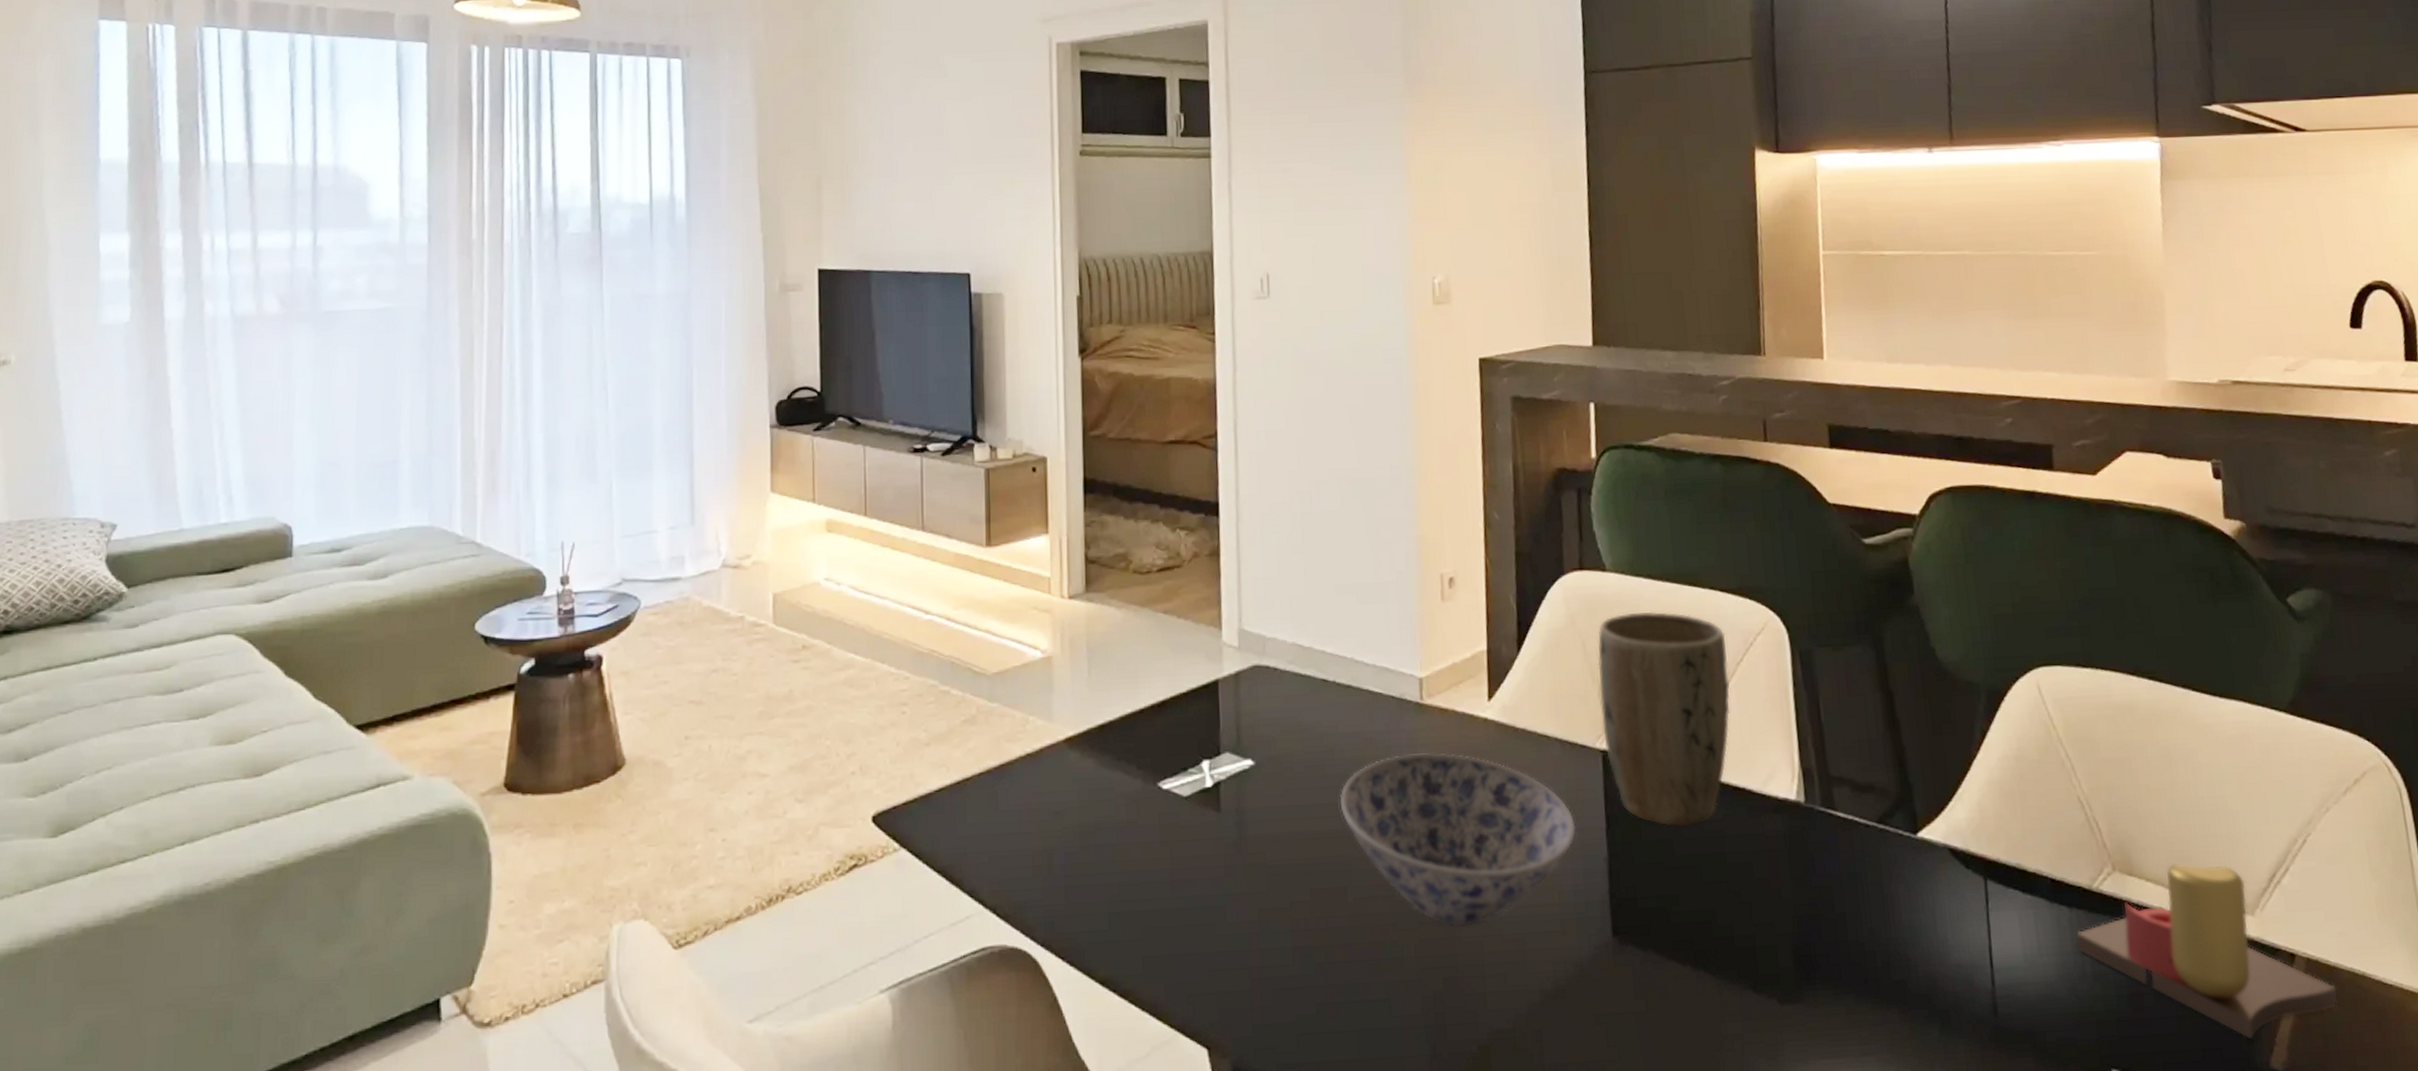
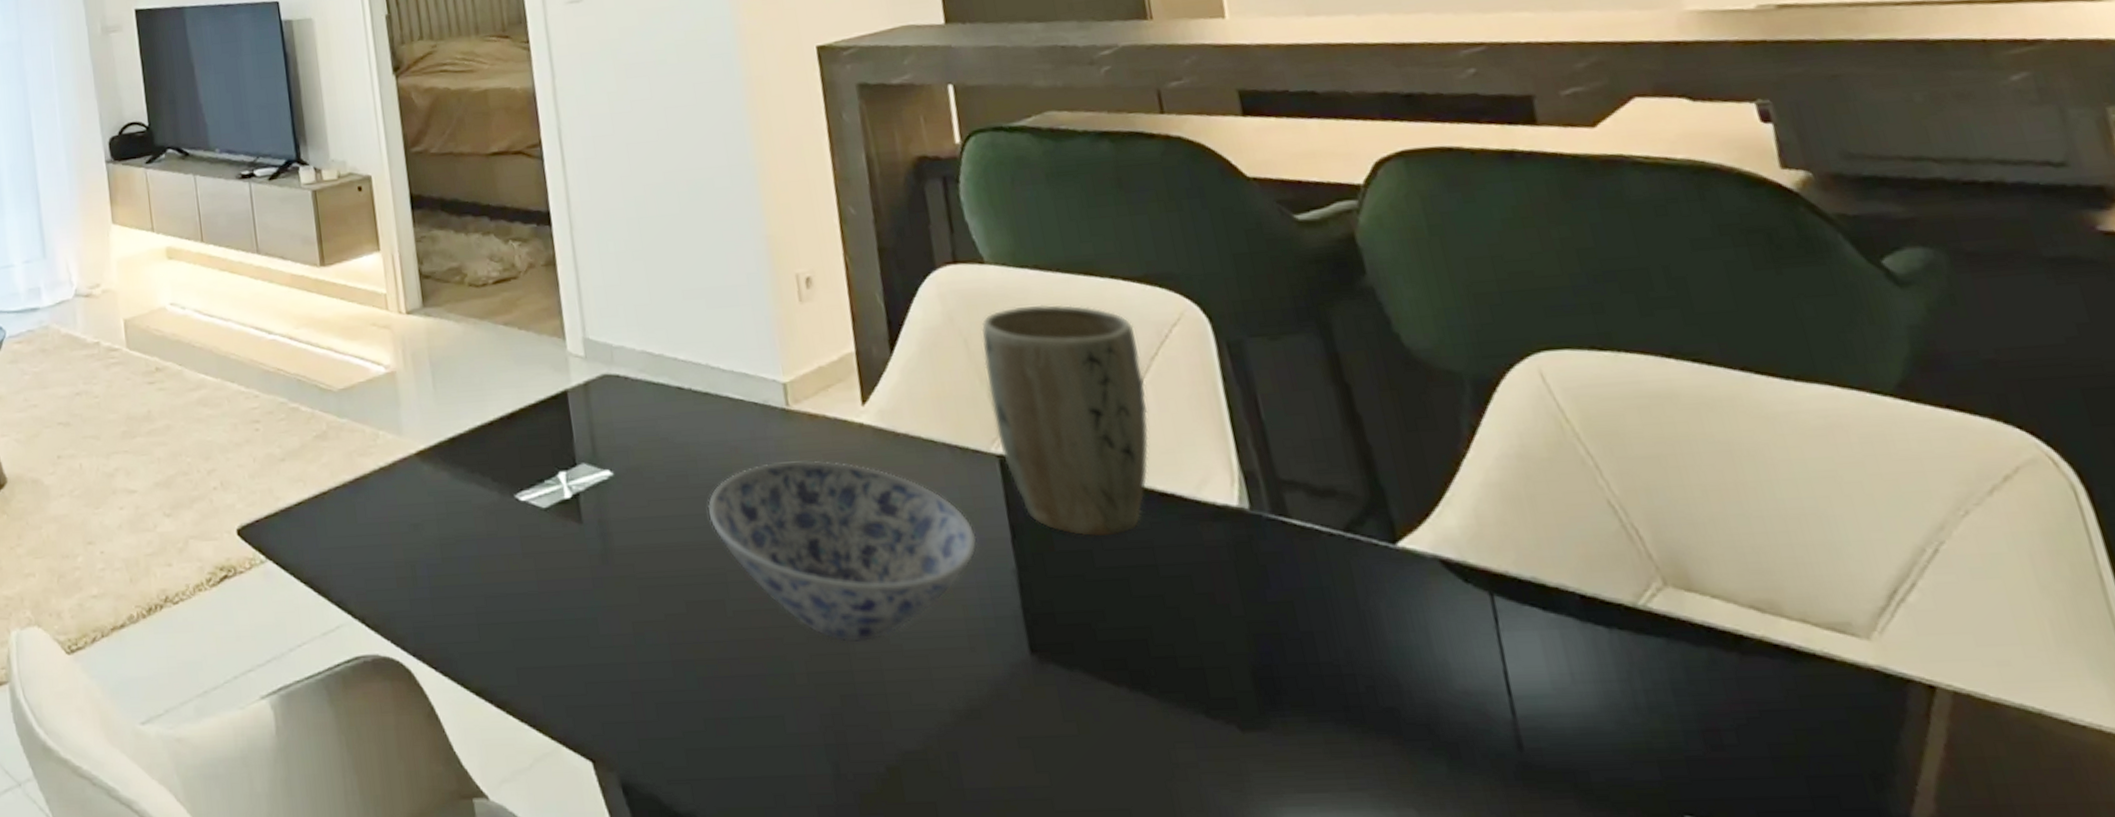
candle: present [2075,864,2338,1040] -> none [1619,577,2005,787]

